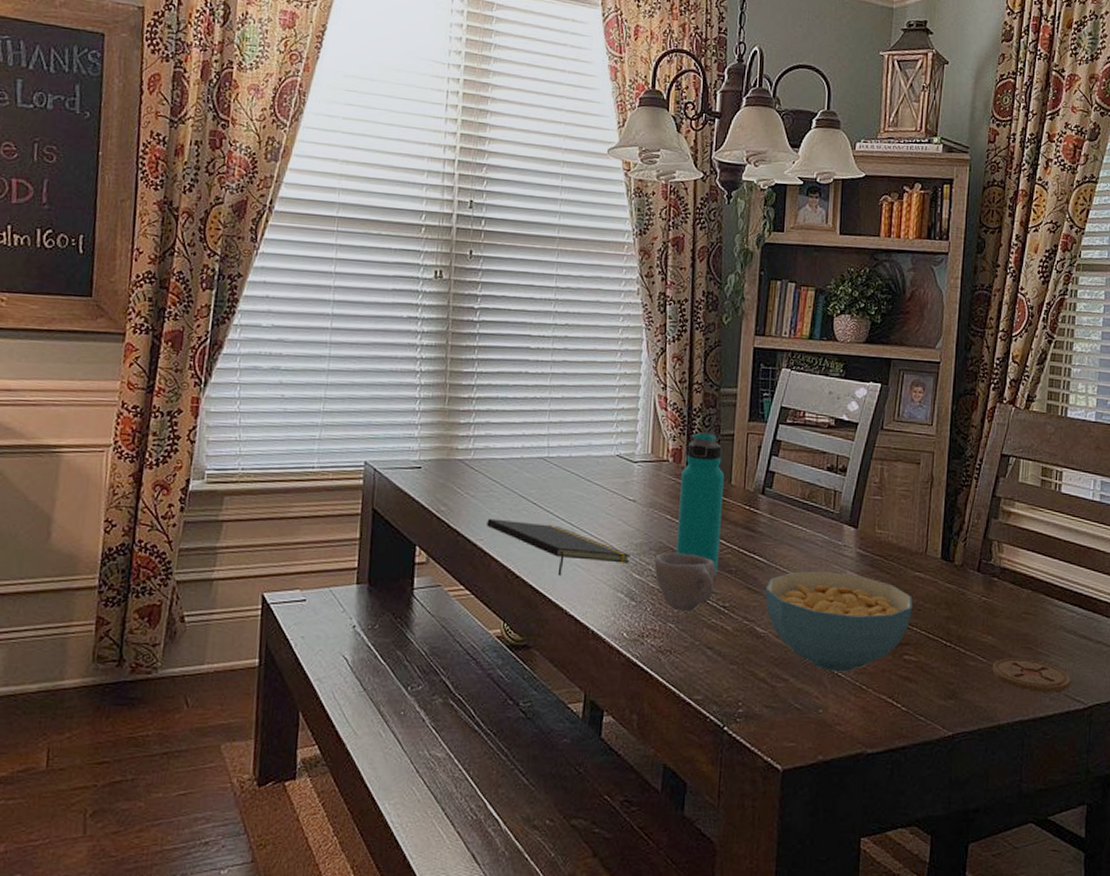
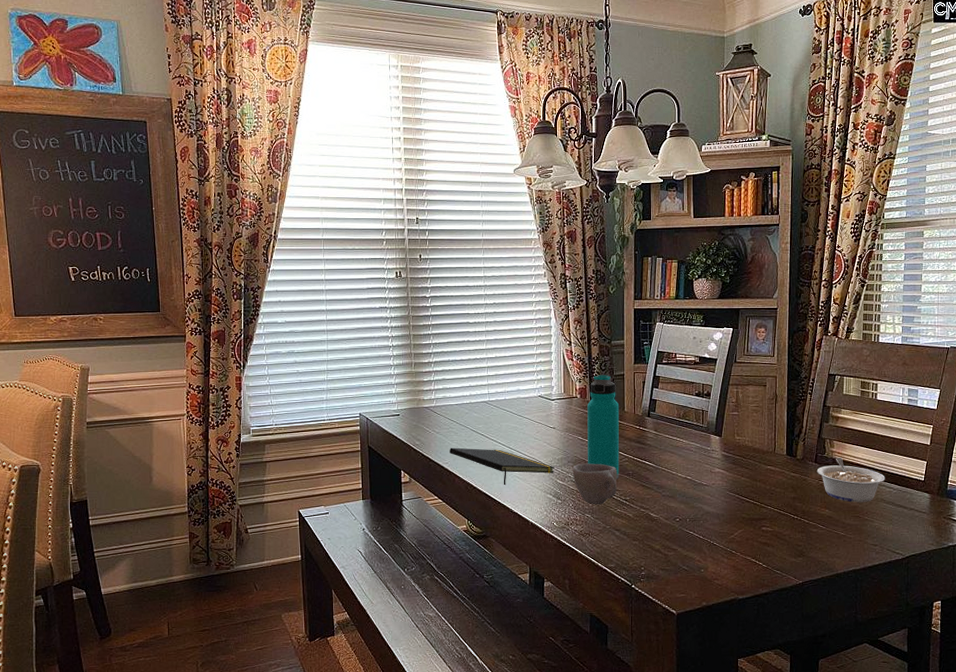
cereal bowl: present [765,571,912,672] -> none [655,470,766,542]
legume: none [979,566,1067,629] -> present [816,457,885,503]
coaster: present [992,658,1071,692] -> none [830,524,892,548]

